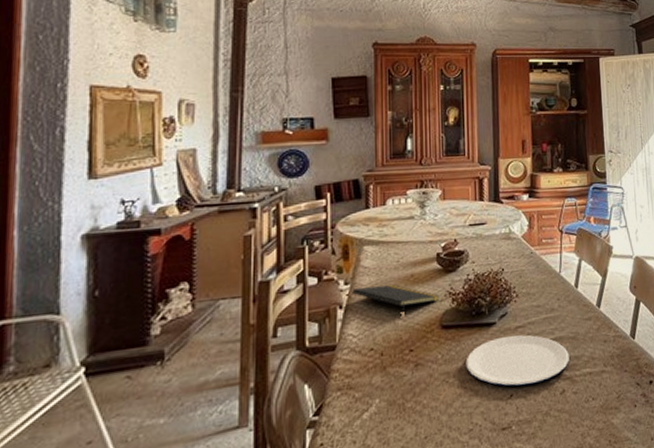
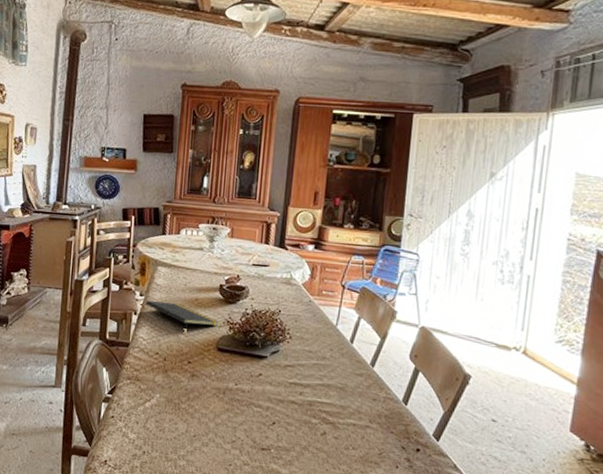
plate: present [465,334,569,387] -> none [235,370,335,420]

